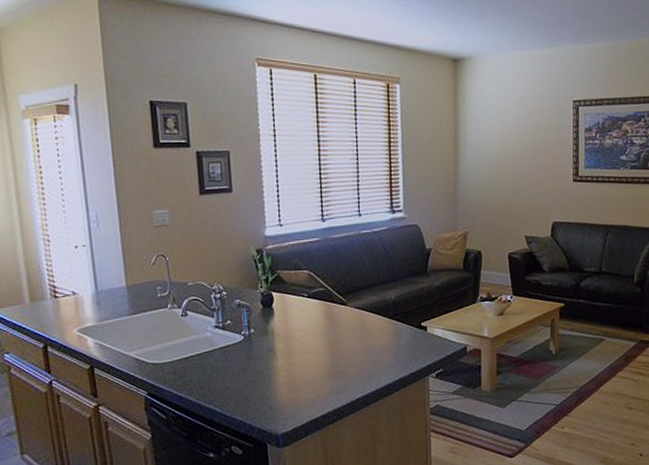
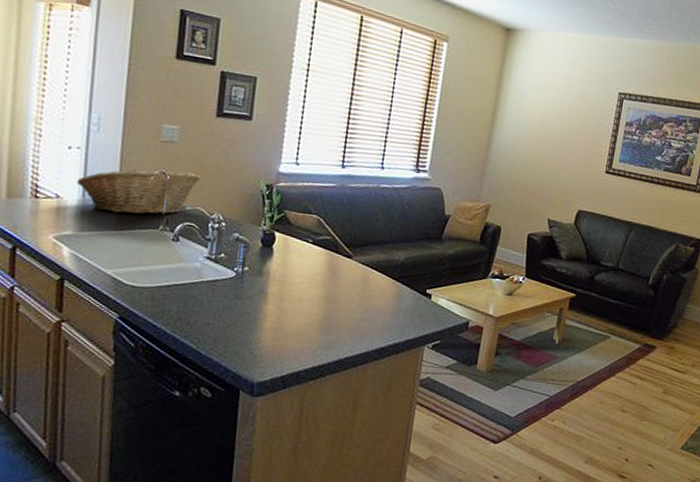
fruit basket: none [87,251,196,300] -> present [76,169,201,214]

